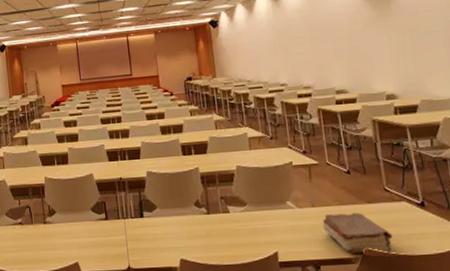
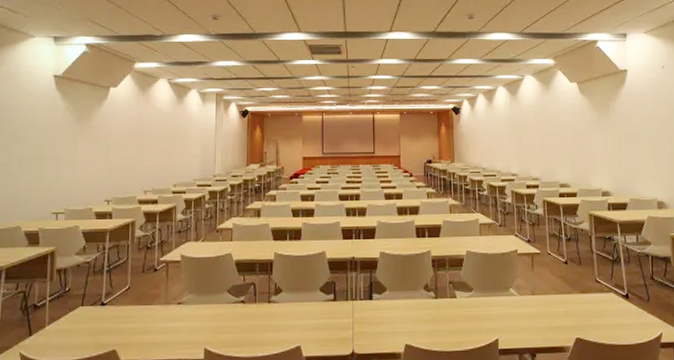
book: present [322,212,393,253] -> none [540,302,601,342]

